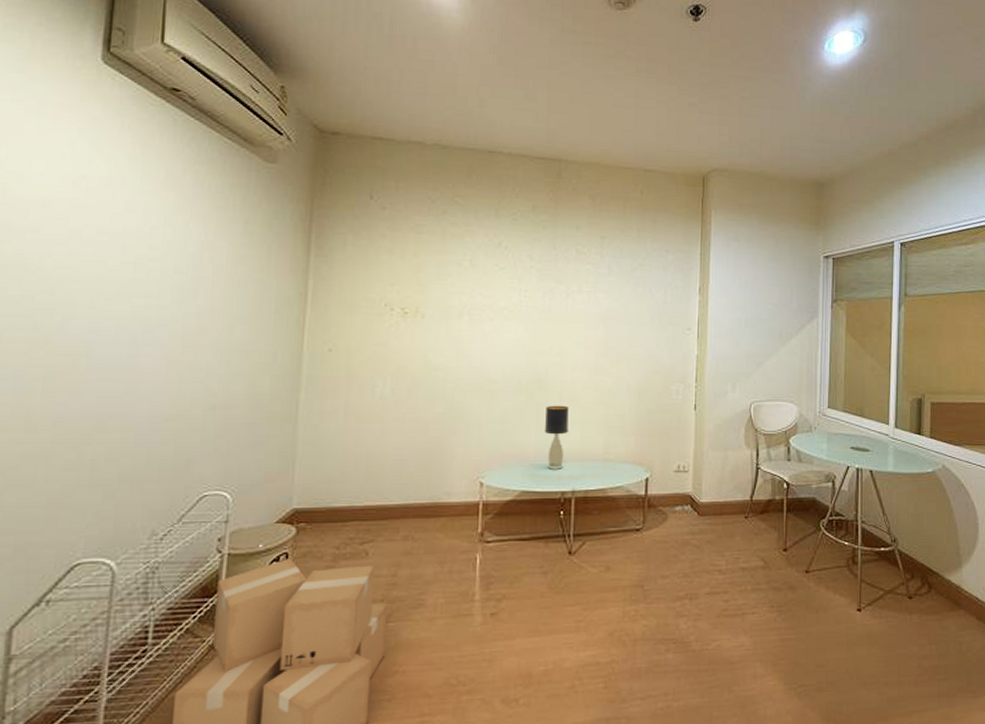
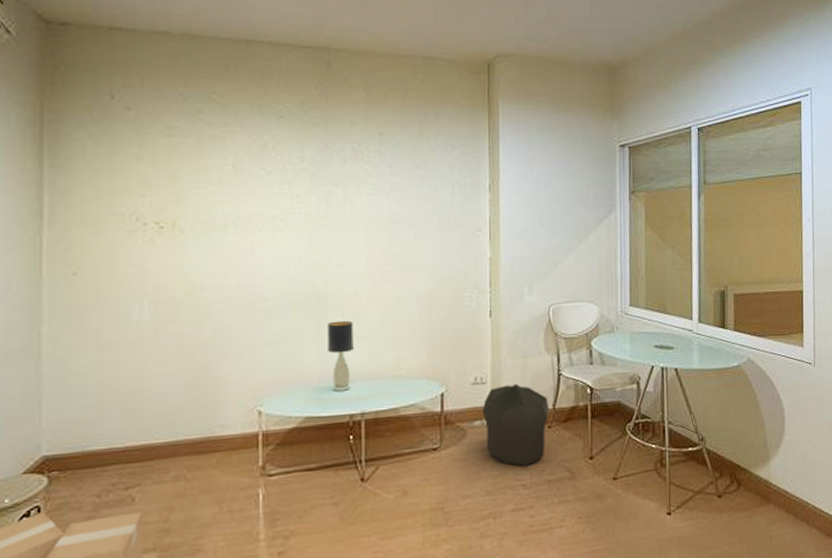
pouf: none [683,473,746,553] -> present [482,383,549,467]

